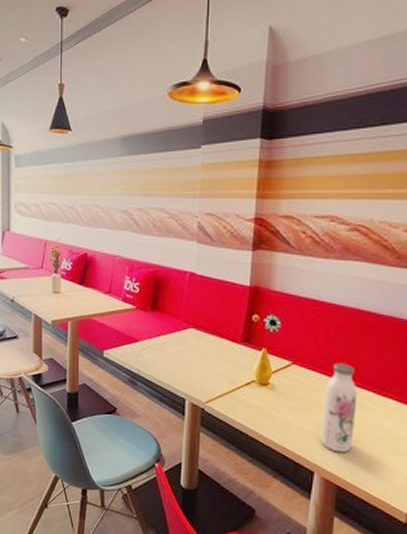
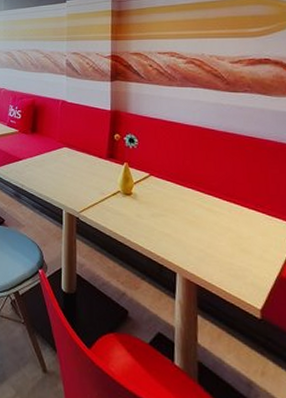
water bottle: present [321,363,358,453] -> none [178,173,207,254]

